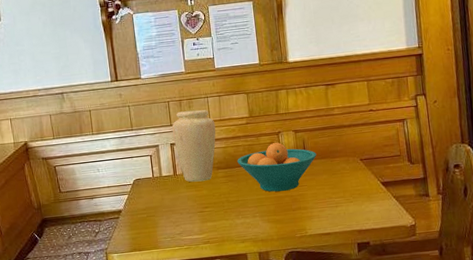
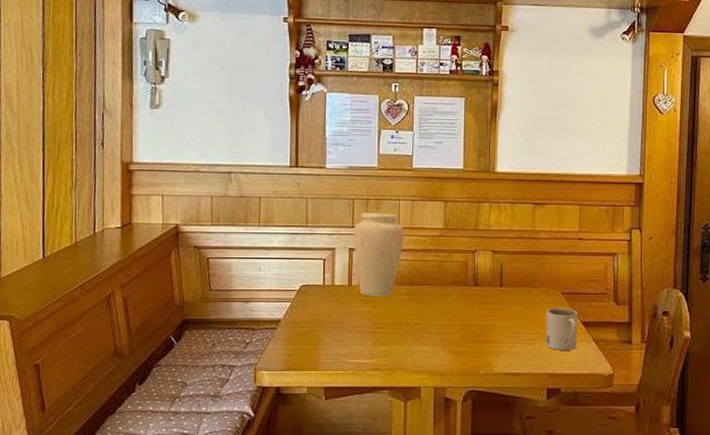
fruit bowl: present [237,142,317,192] -> none [423,262,514,319]
mug: none [349,172,380,210] -> present [545,308,578,350]

